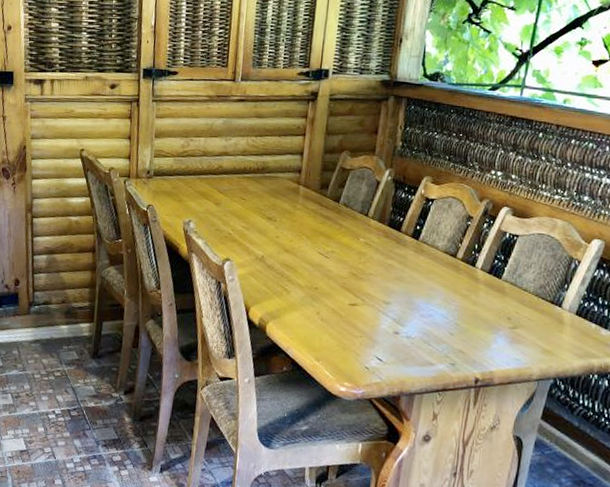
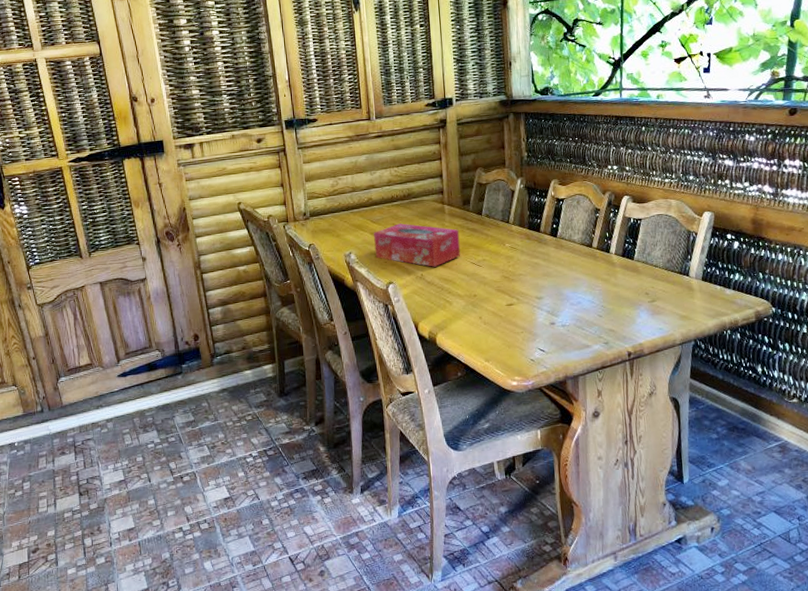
tissue box: none [216,198,311,251] -> present [374,223,461,267]

